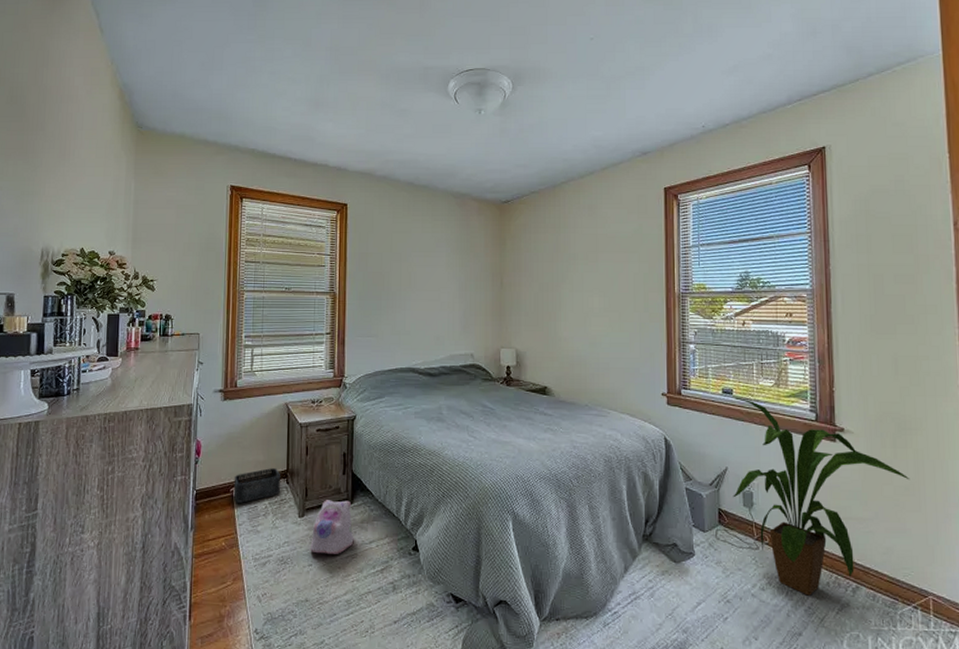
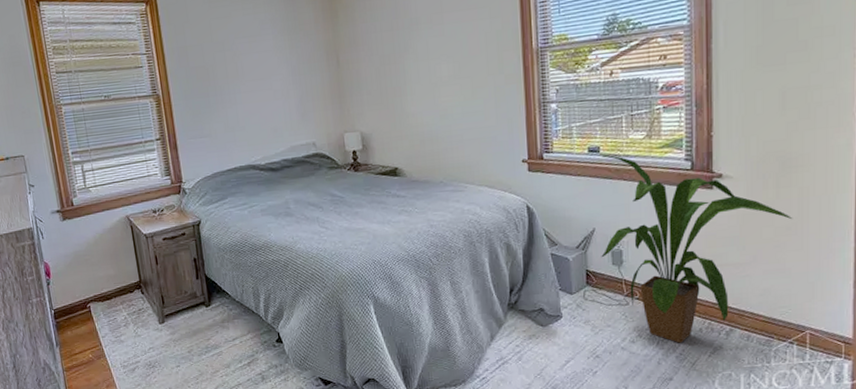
storage bin: present [233,468,280,503] -> none [88,280,137,317]
plush toy: present [310,500,354,554] -> none [174,303,217,355]

